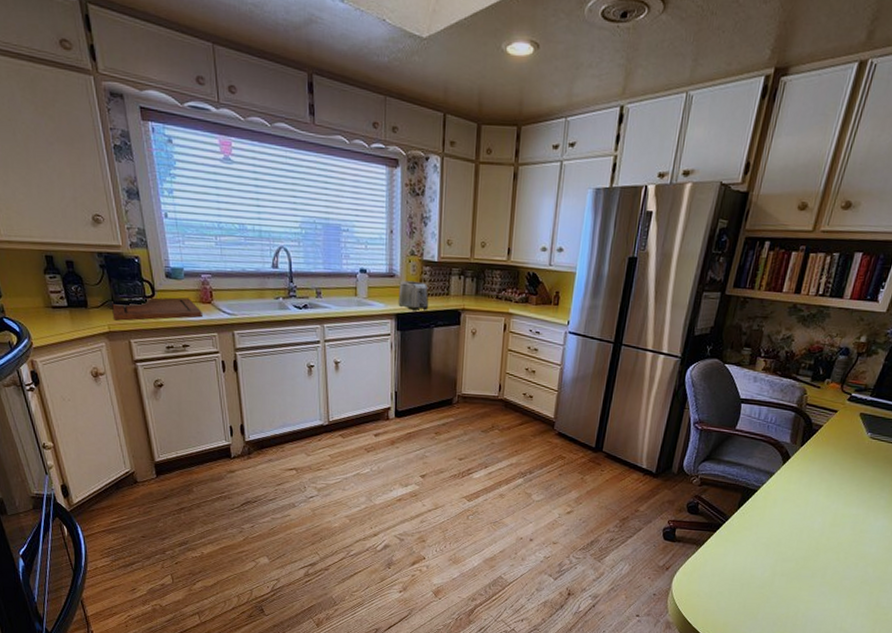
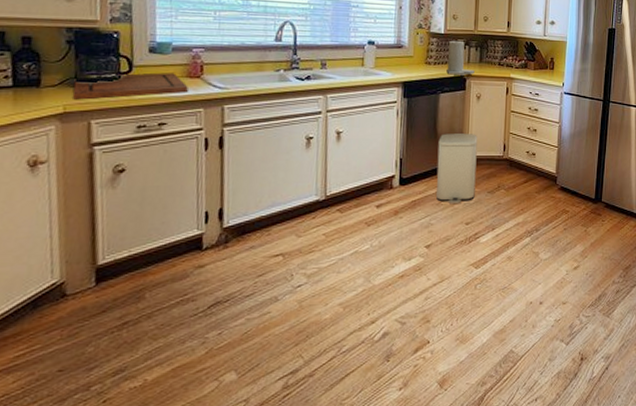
toaster: present [398,280,429,310] -> none [405,51,436,78]
pedal bin: none [430,369,472,439] -> present [436,134,478,203]
paper towel: none [440,269,470,309] -> present [446,40,475,75]

